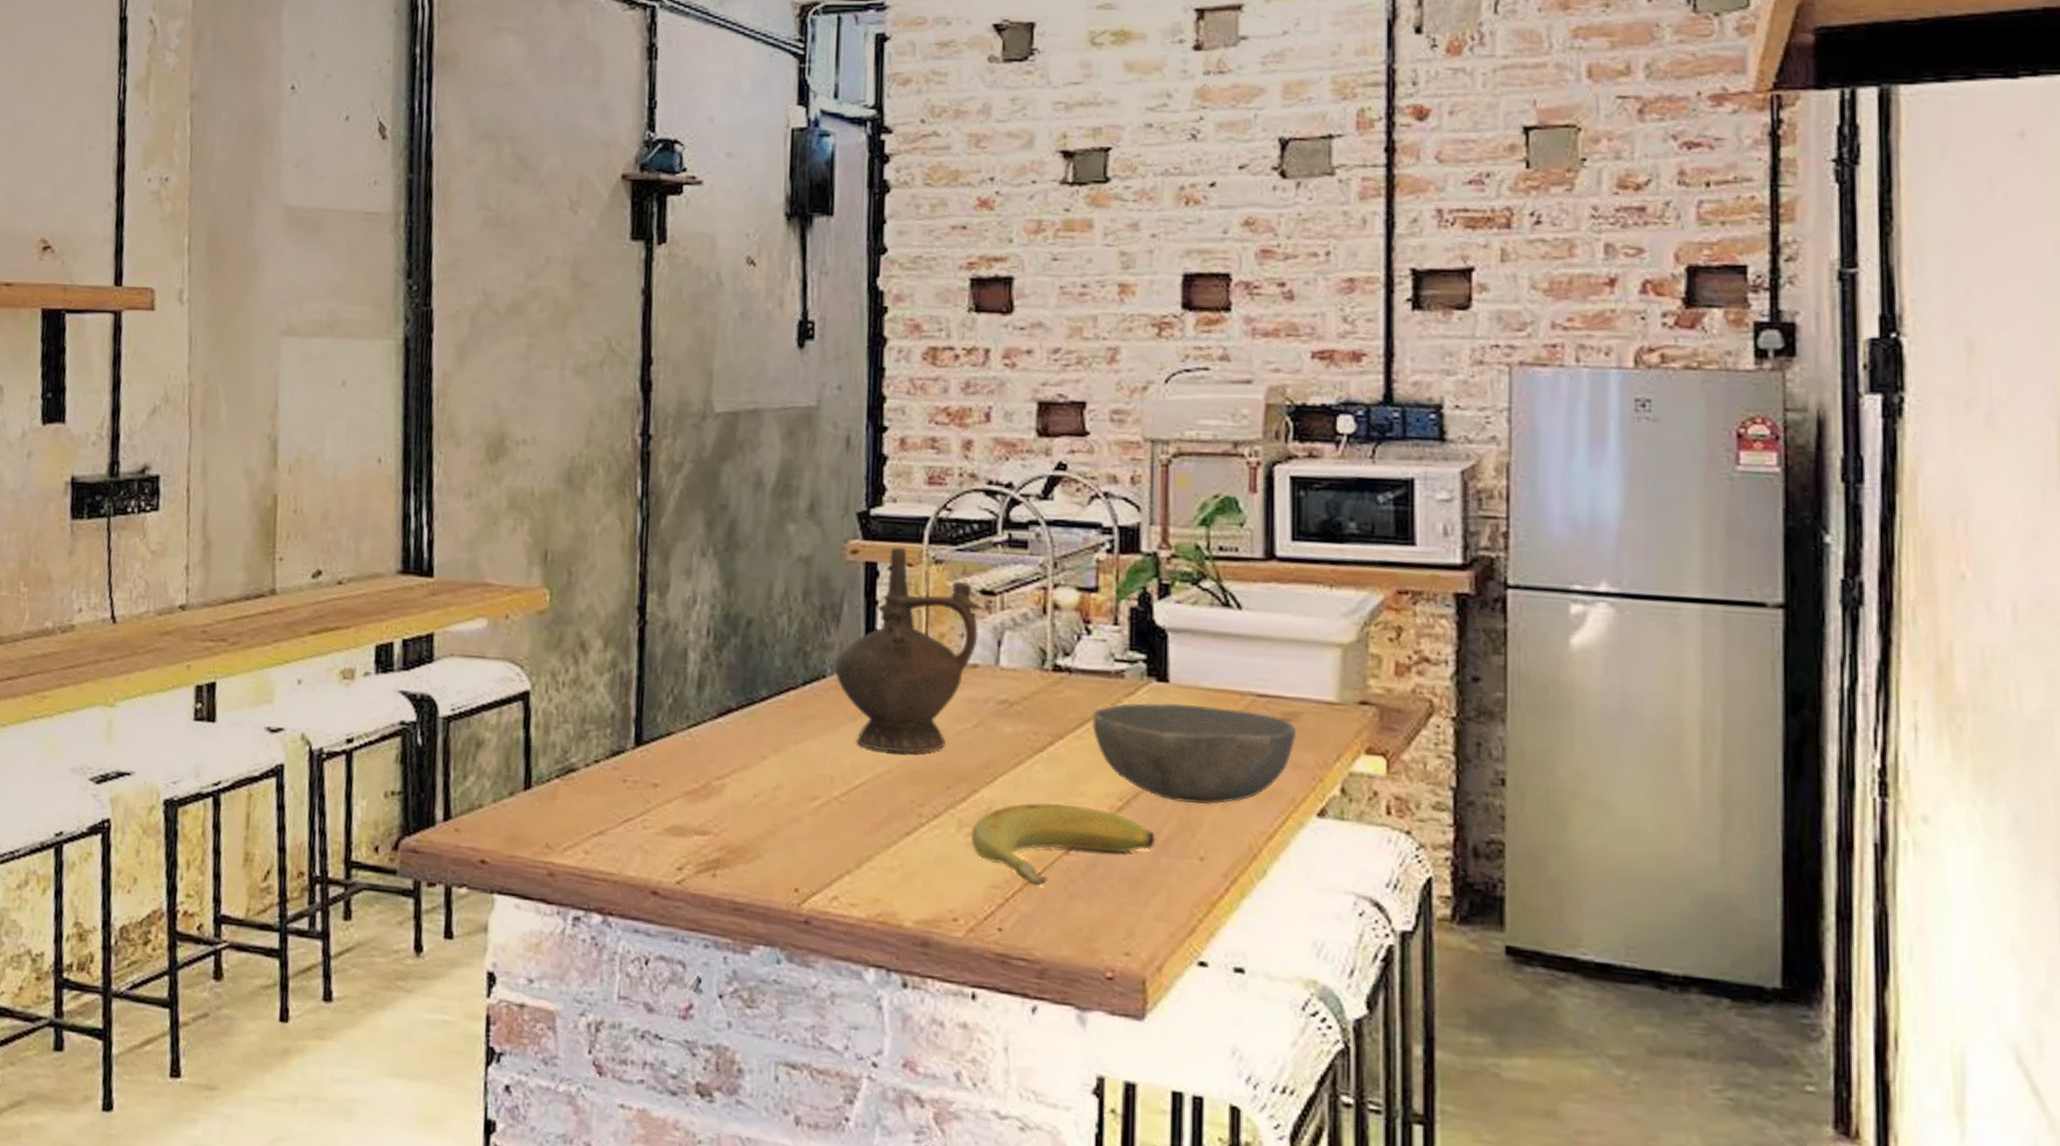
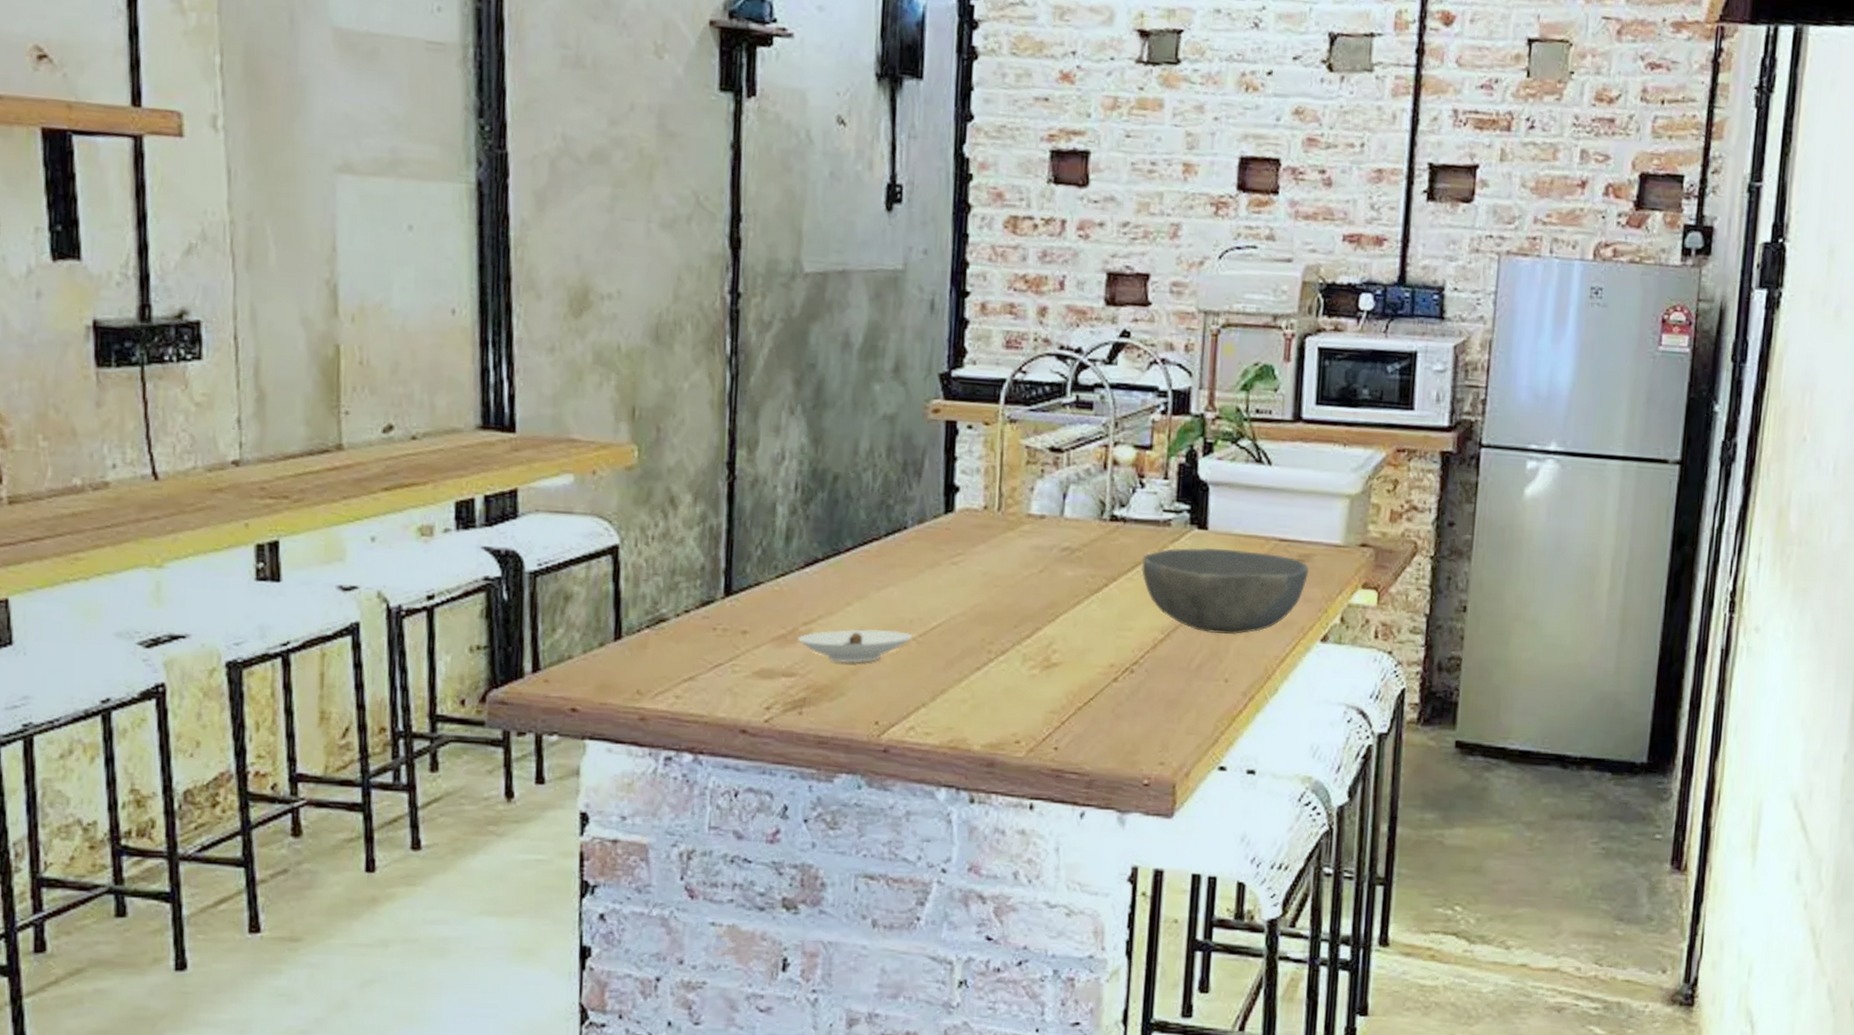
saucer: none [711,786,833,823] -> present [798,629,912,663]
ceremonial vessel: present [834,547,979,753] -> none [915,407,1048,597]
banana: present [970,803,1156,886] -> none [1033,637,1190,710]

